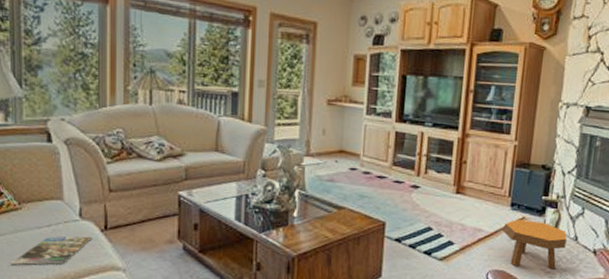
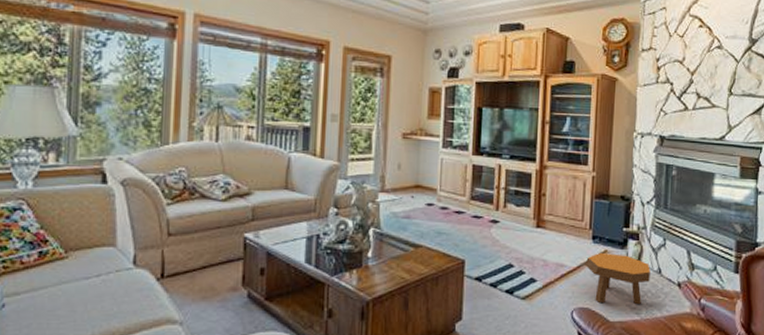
magazine: present [11,236,93,265] -> none [52,286,147,321]

